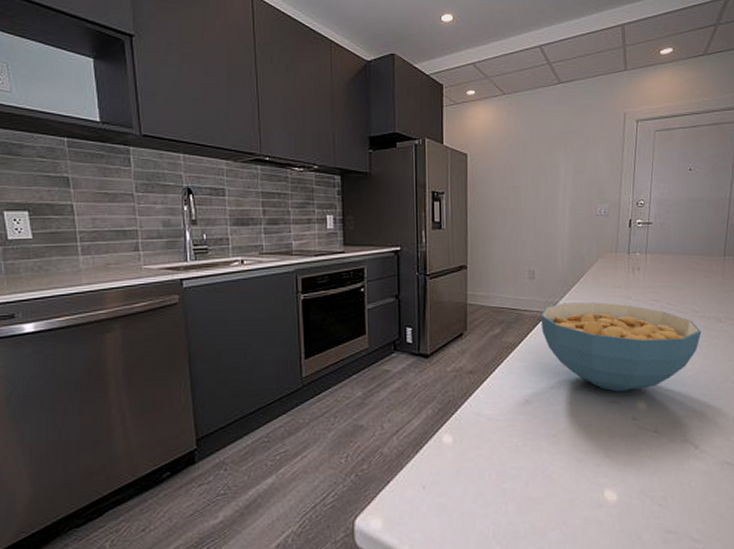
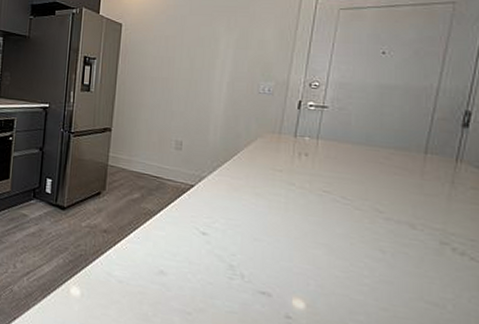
cereal bowl: present [540,302,702,392] -> none [184,178,386,287]

